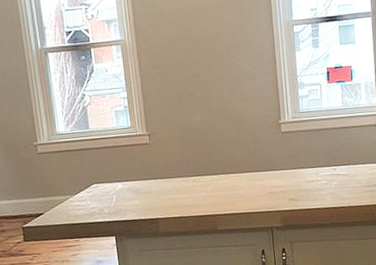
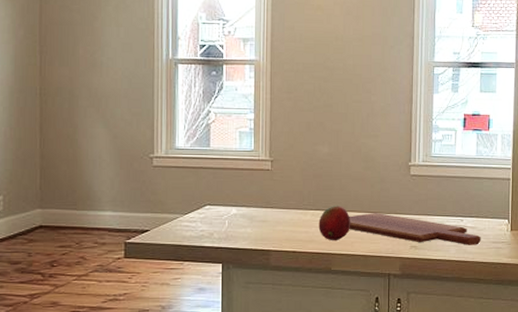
fruit: none [200,168,231,204] -> present [318,204,351,241]
cutting board: none [228,171,355,195] -> present [349,213,481,245]

